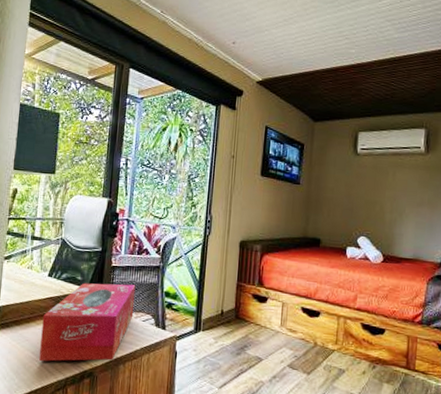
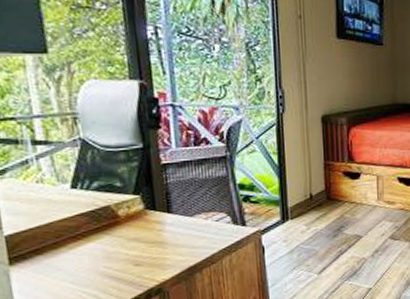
tissue box: present [39,283,136,362] -> none [75,182,203,291]

